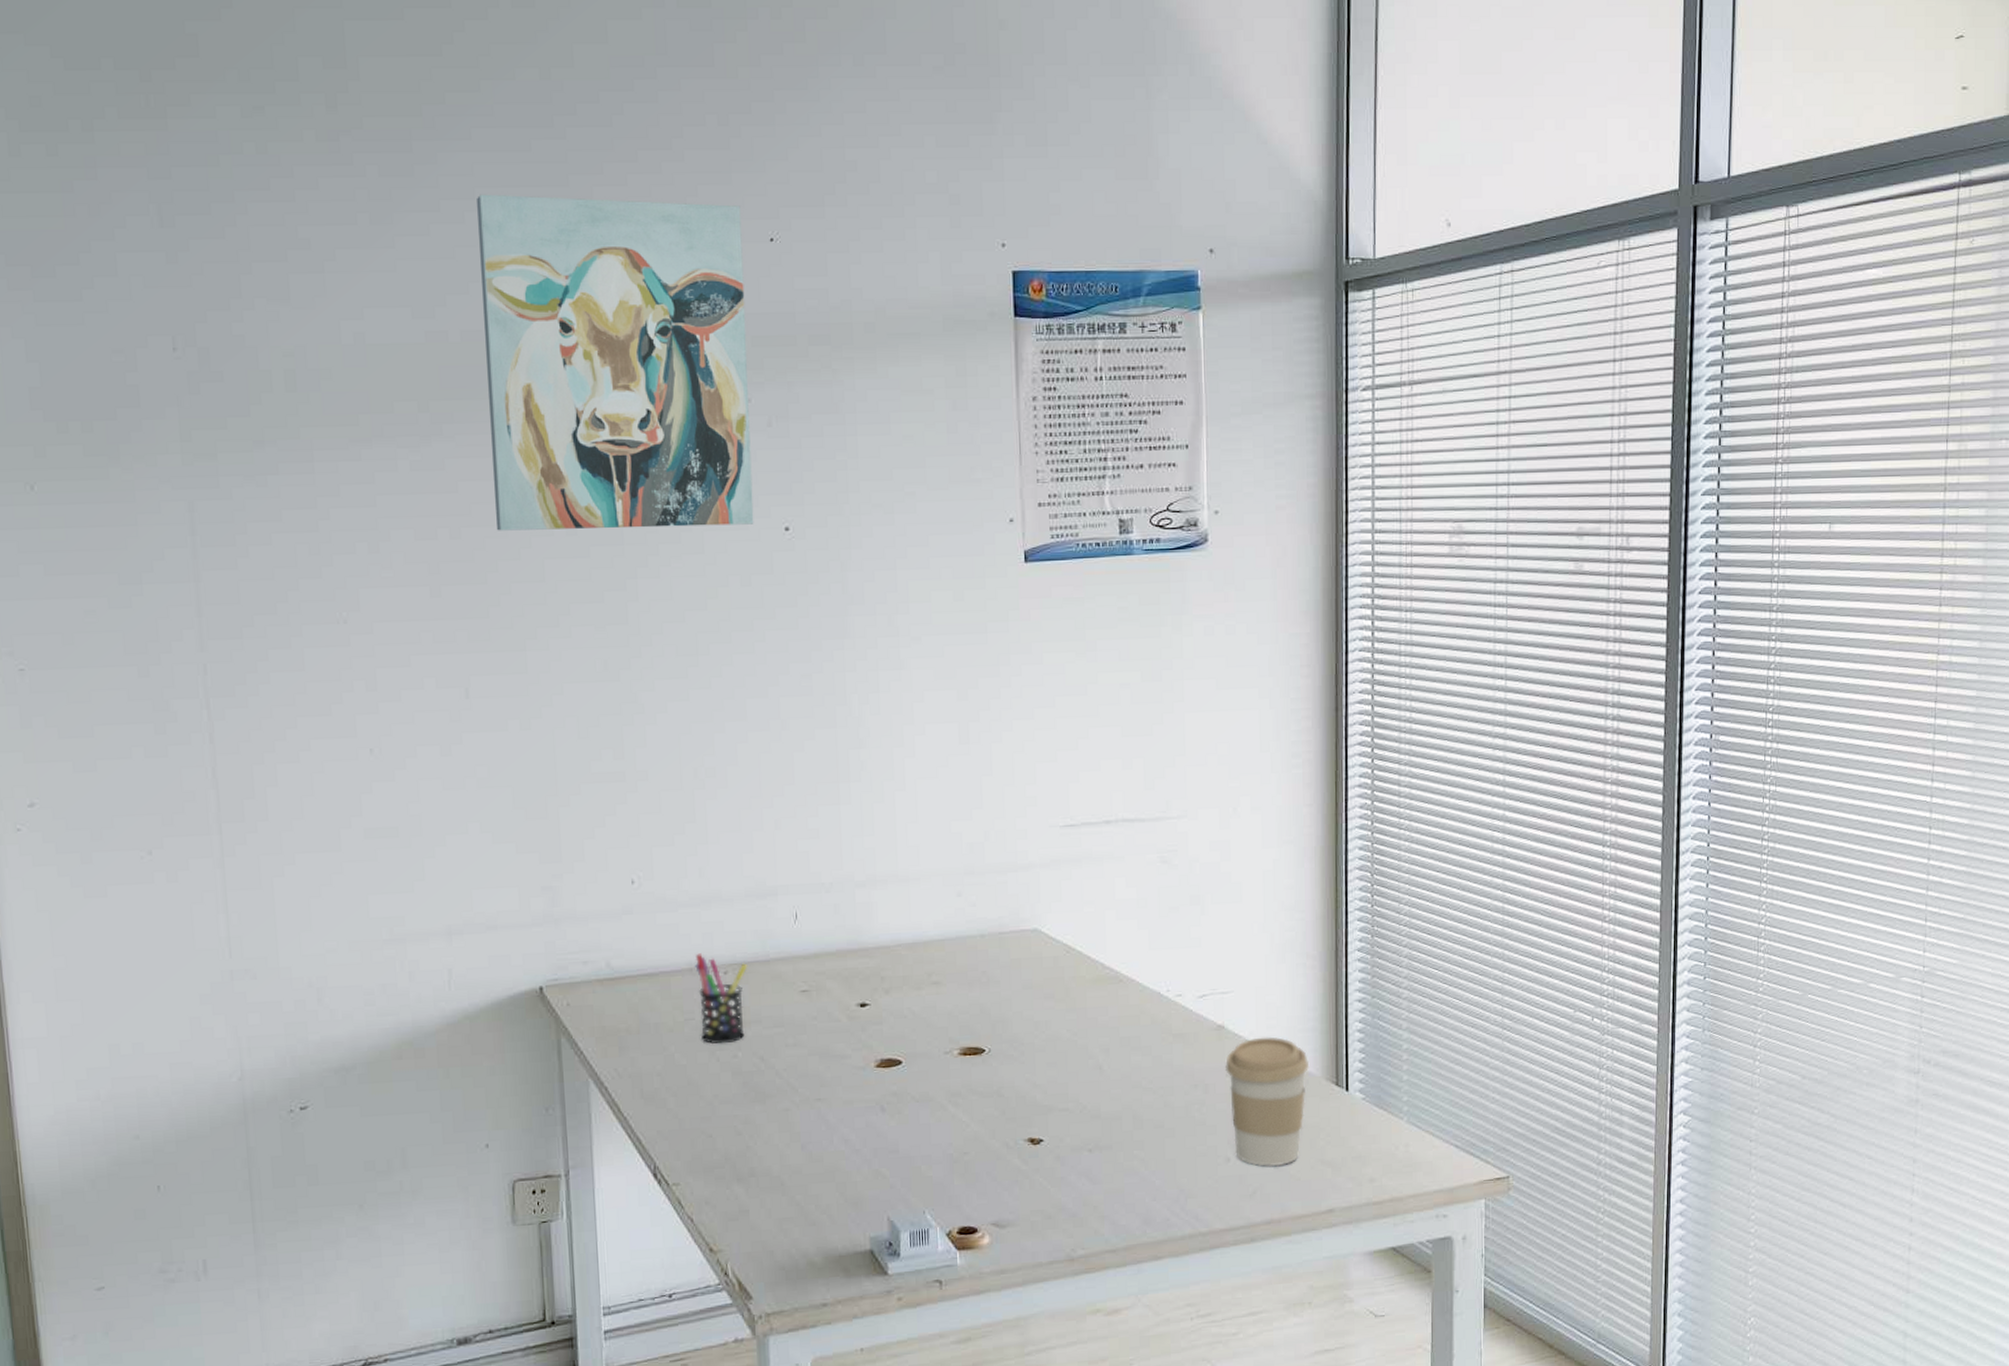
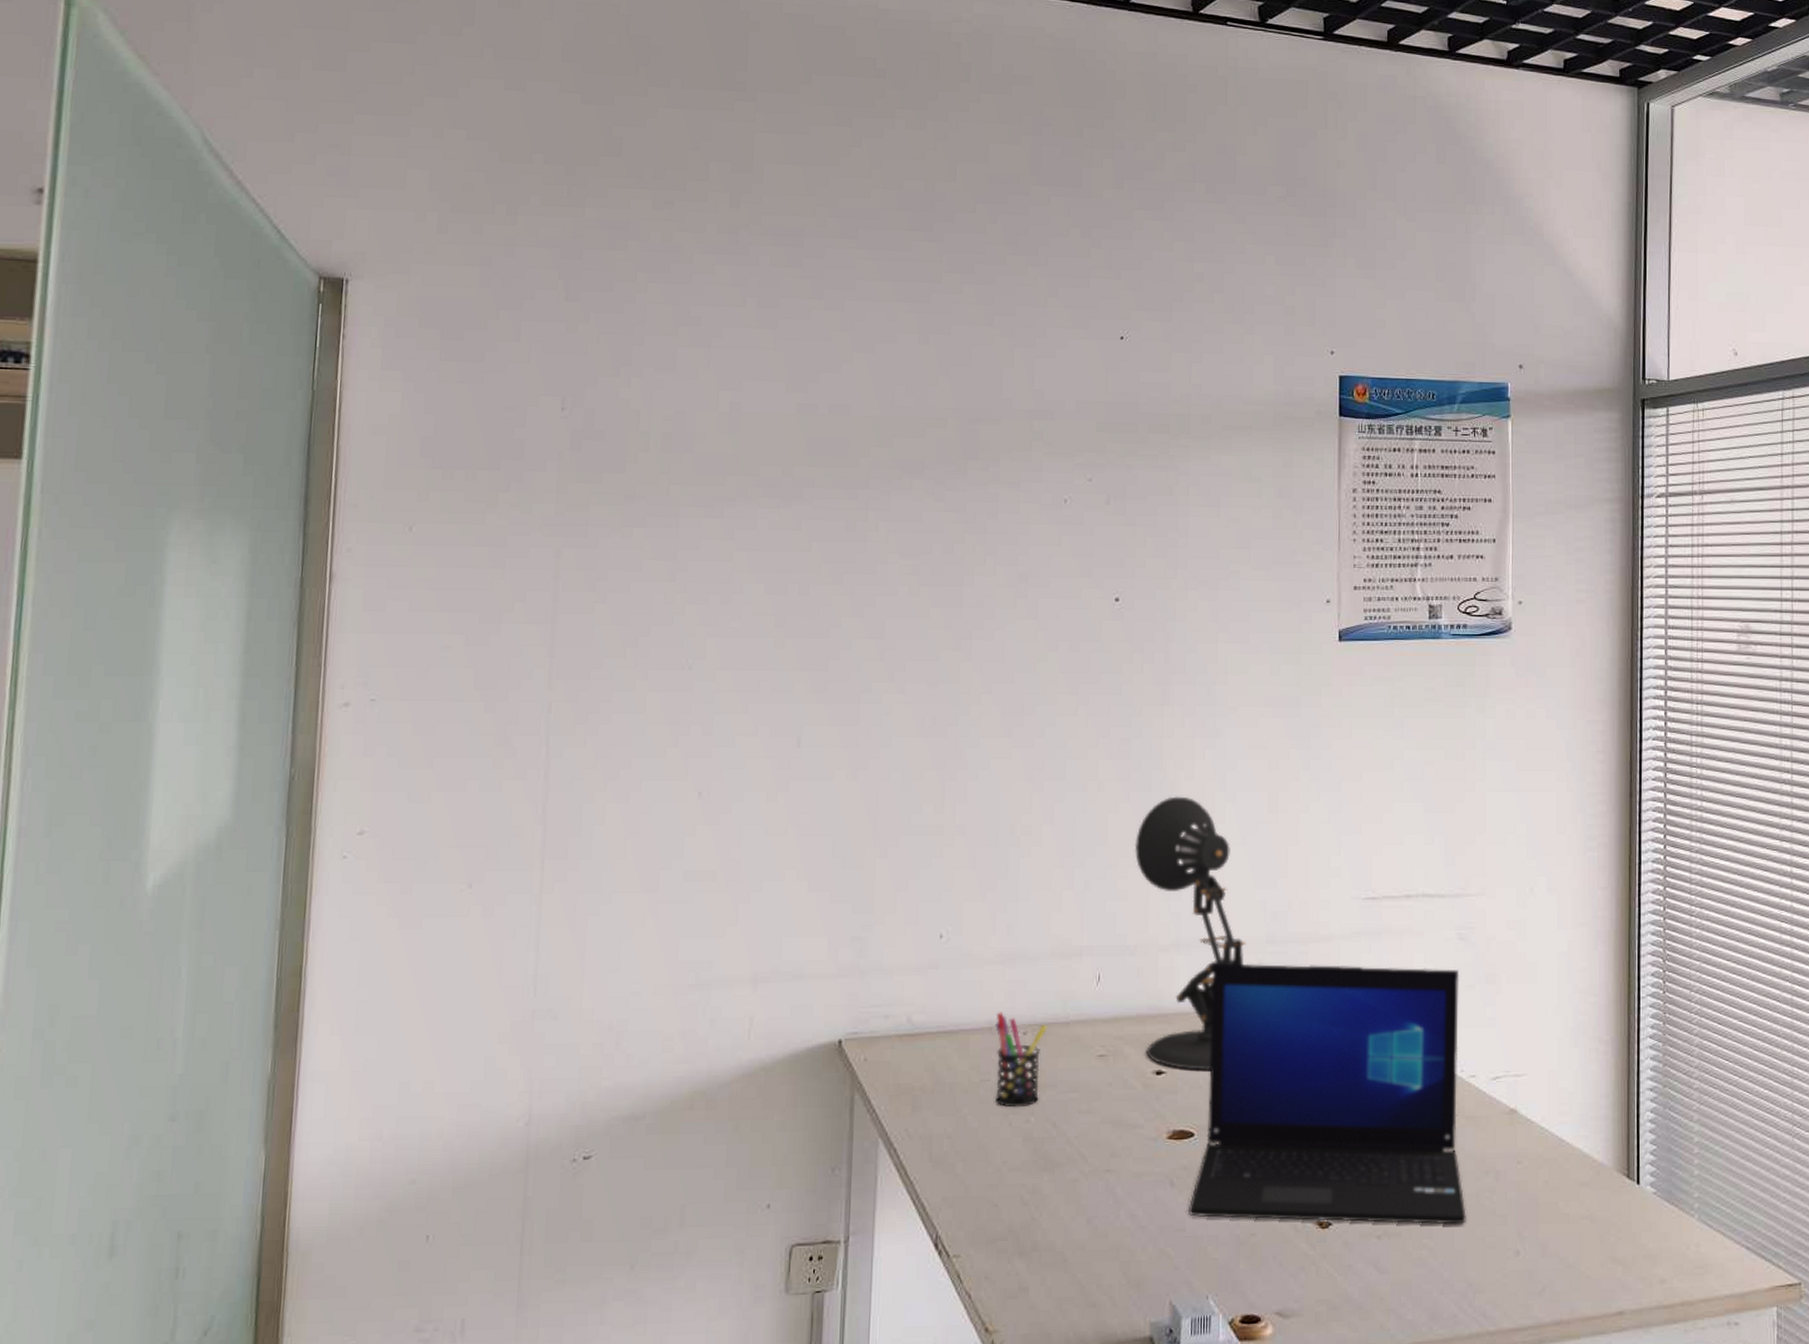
wall art: present [476,194,754,531] -> none [843,285,1096,594]
desk lamp: none [823,731,944,1002] -> present [1134,796,1246,1072]
laptop: none [901,892,1176,1139] -> present [1189,963,1466,1225]
coffee cup: present [1225,1036,1310,1167] -> none [1517,1123,1601,1263]

